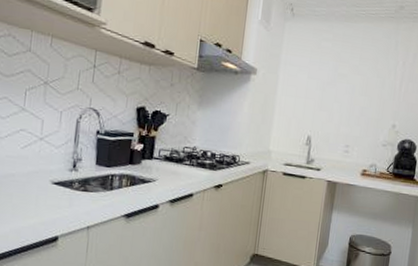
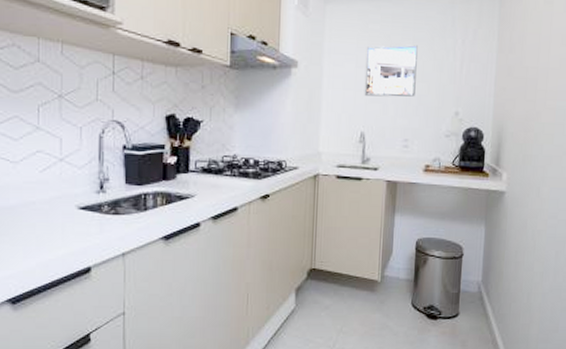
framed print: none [313,61,364,108] -> present [364,45,418,97]

